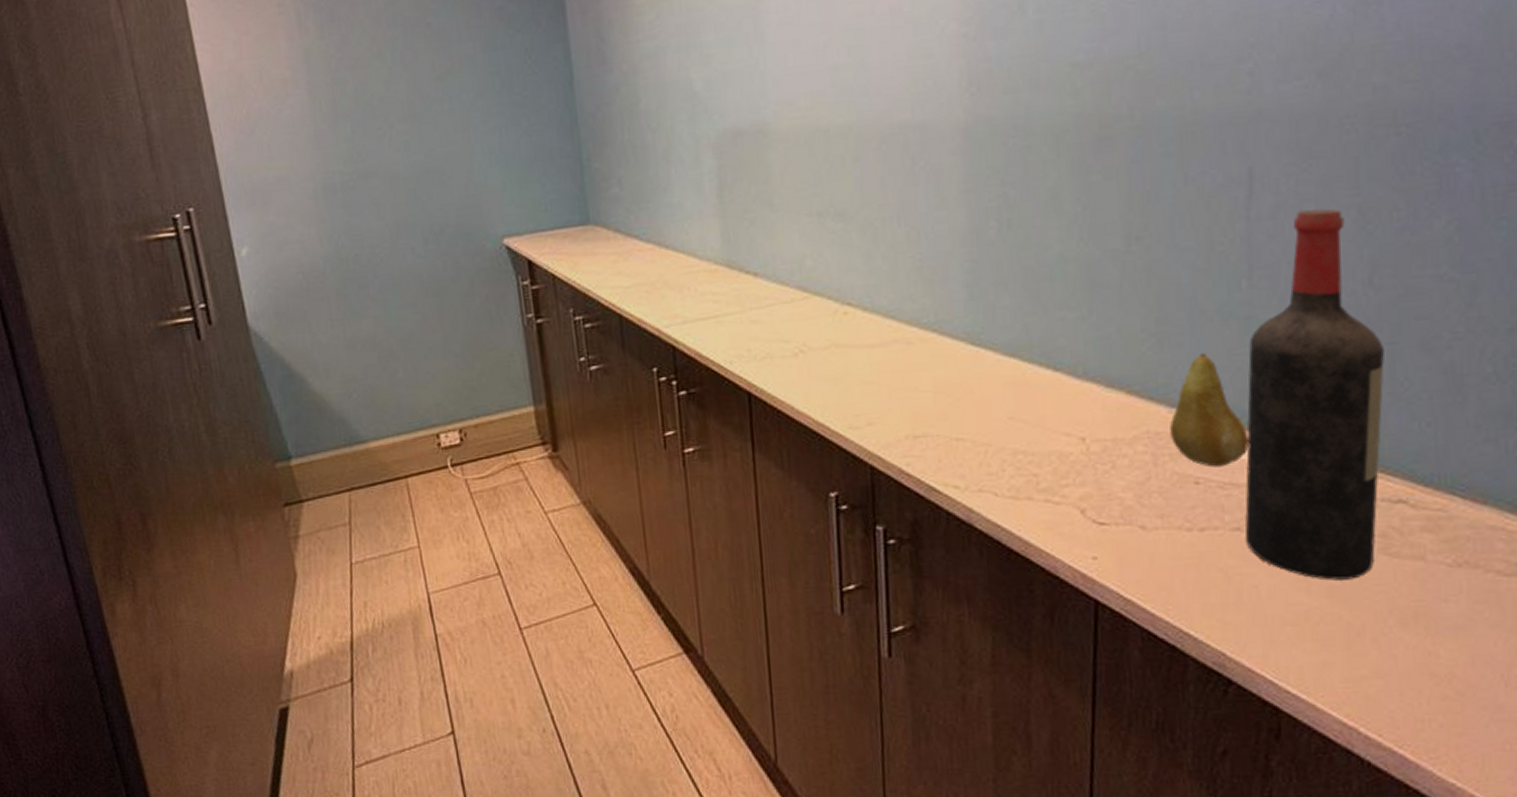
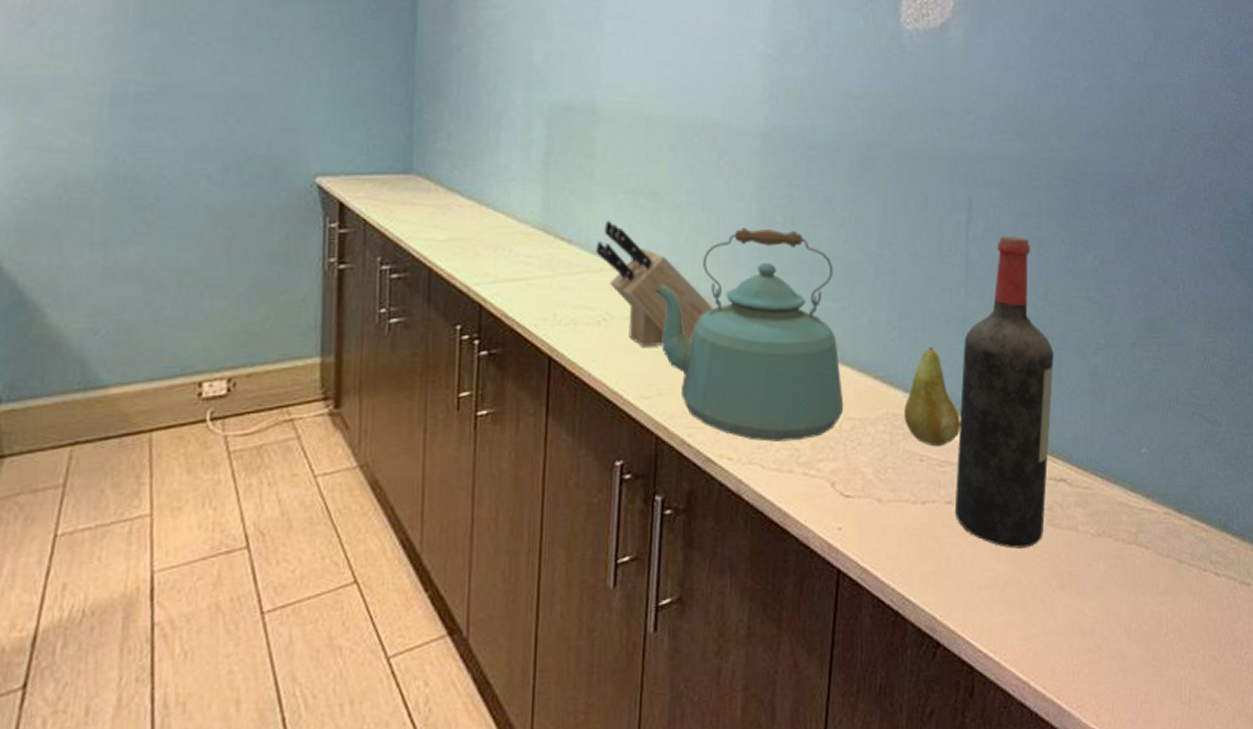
knife block: none [784,248,923,377] -> present [596,221,714,347]
kettle: none [854,234,1091,468] -> present [655,228,844,442]

